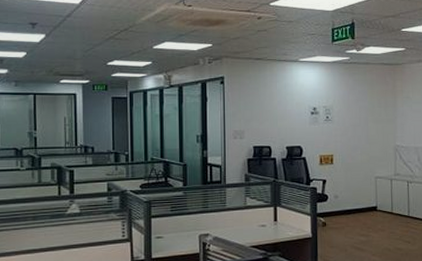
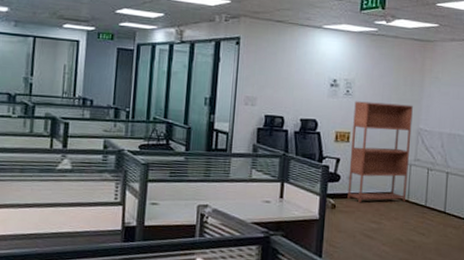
bookshelf: none [335,124,390,219] -> present [347,101,413,203]

